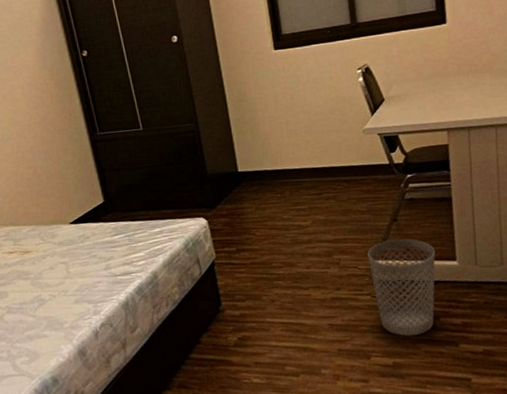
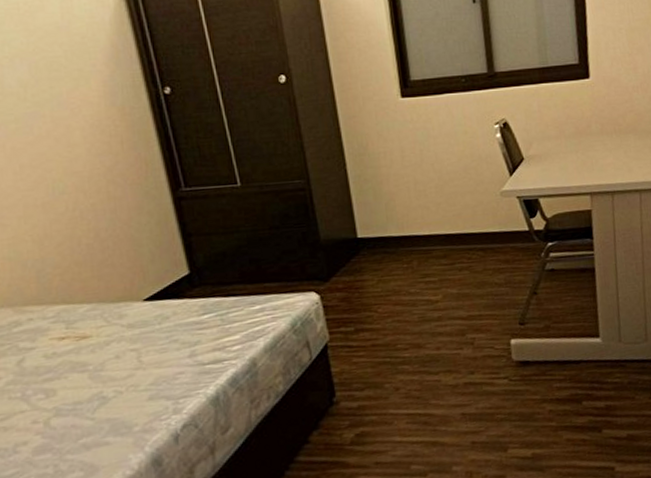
wastebasket: present [367,238,436,337] -> none [505,314,578,424]

